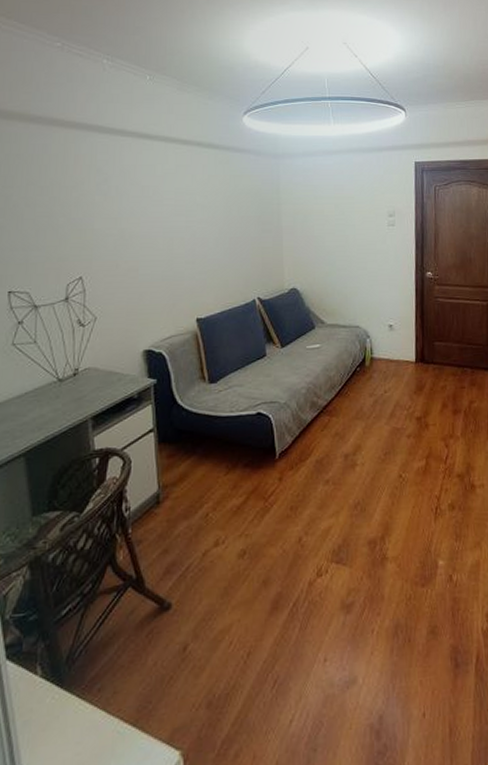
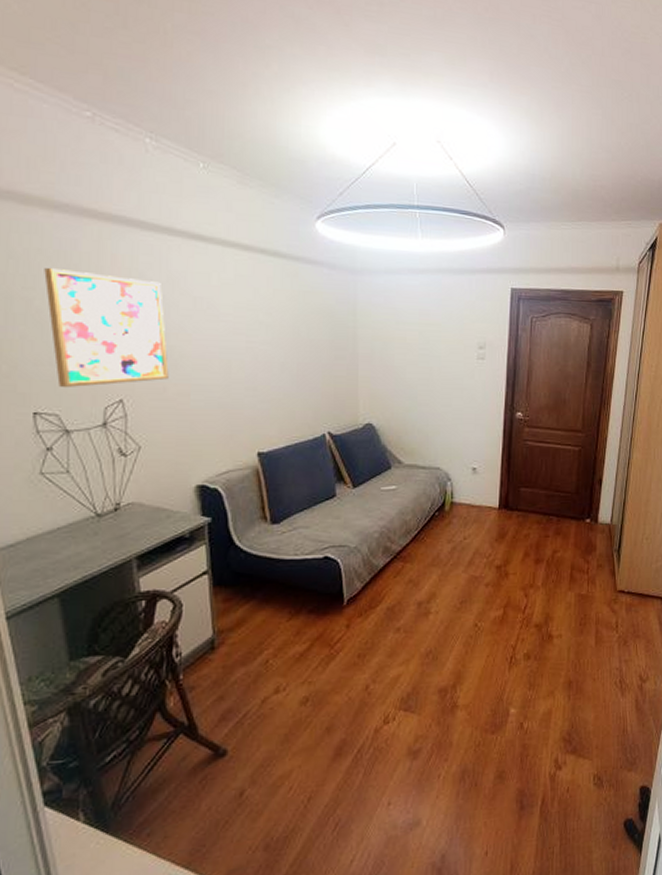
wall art: none [20,168,121,269] -> present [44,267,169,388]

